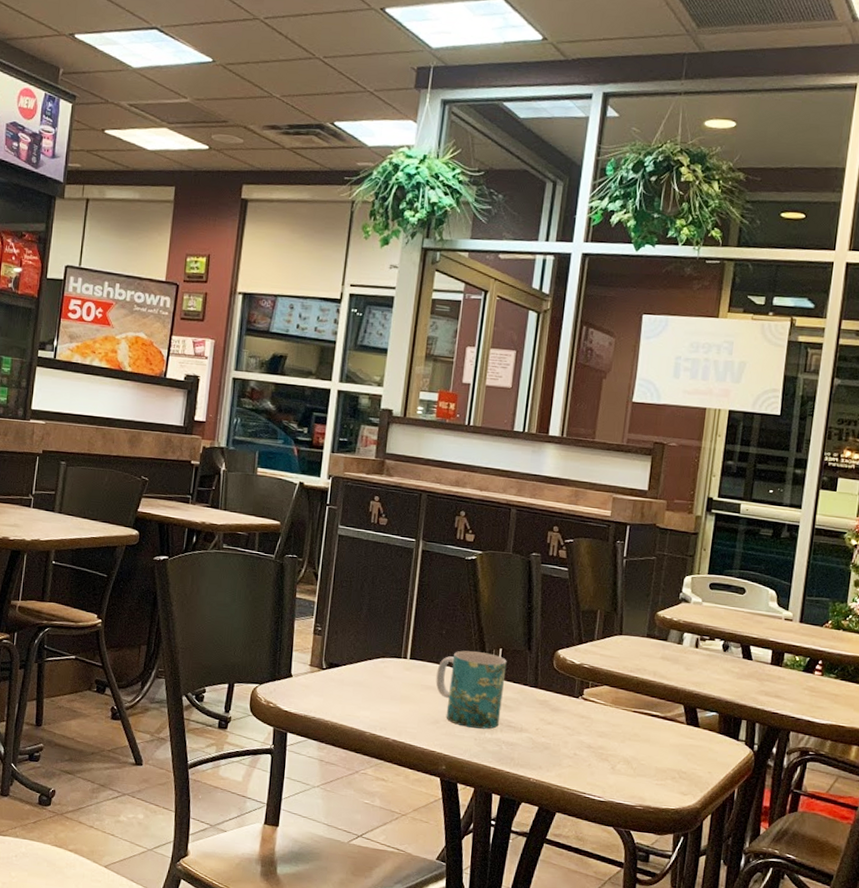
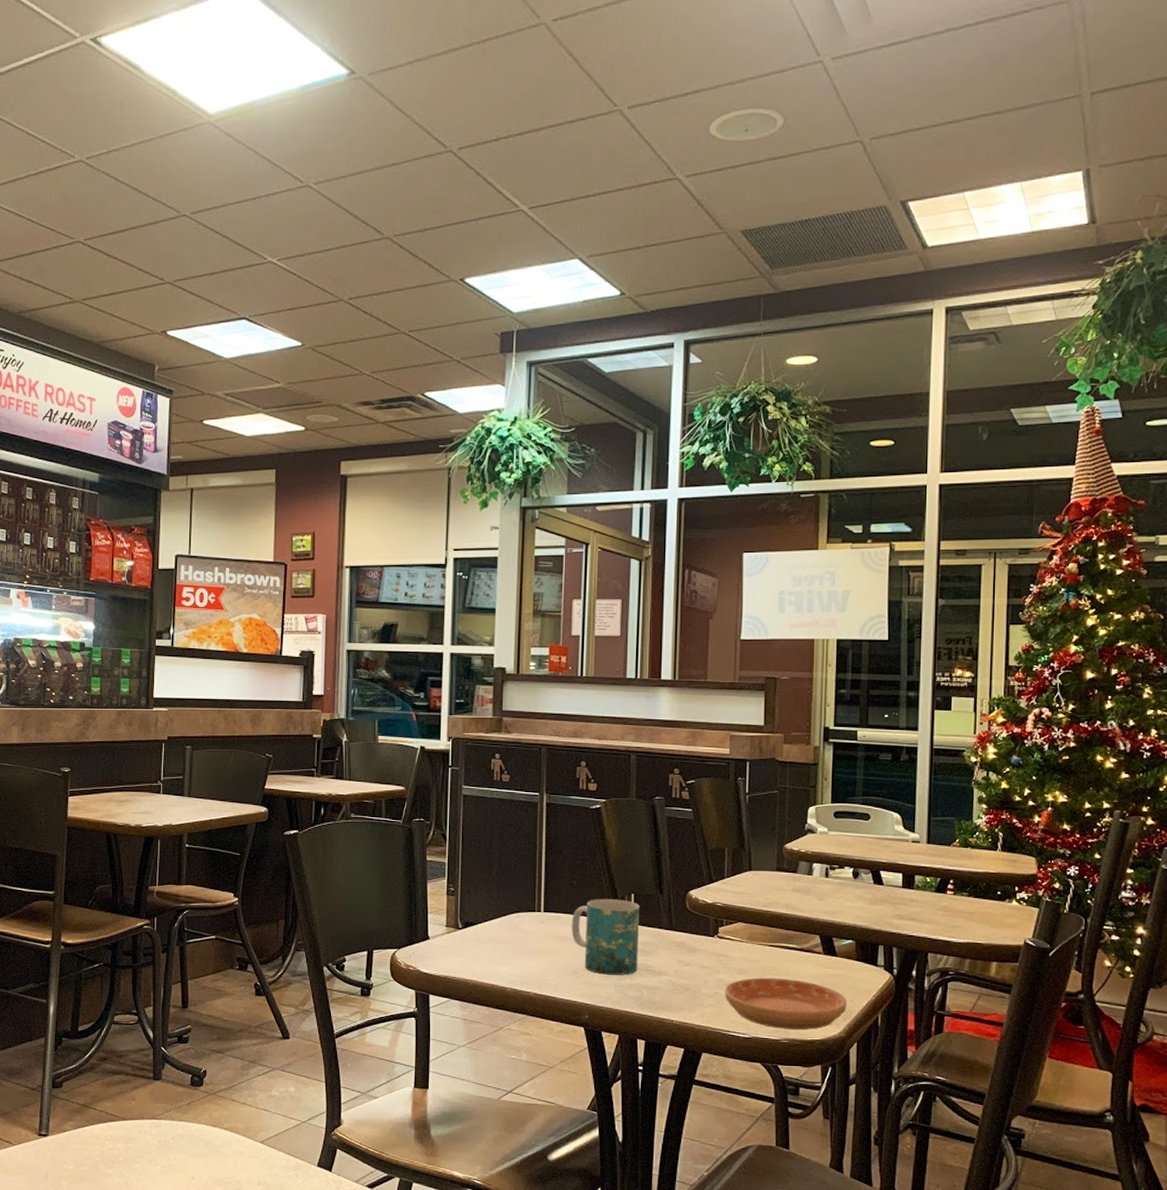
saucer: none [583,742,706,798] -> present [724,977,848,1030]

